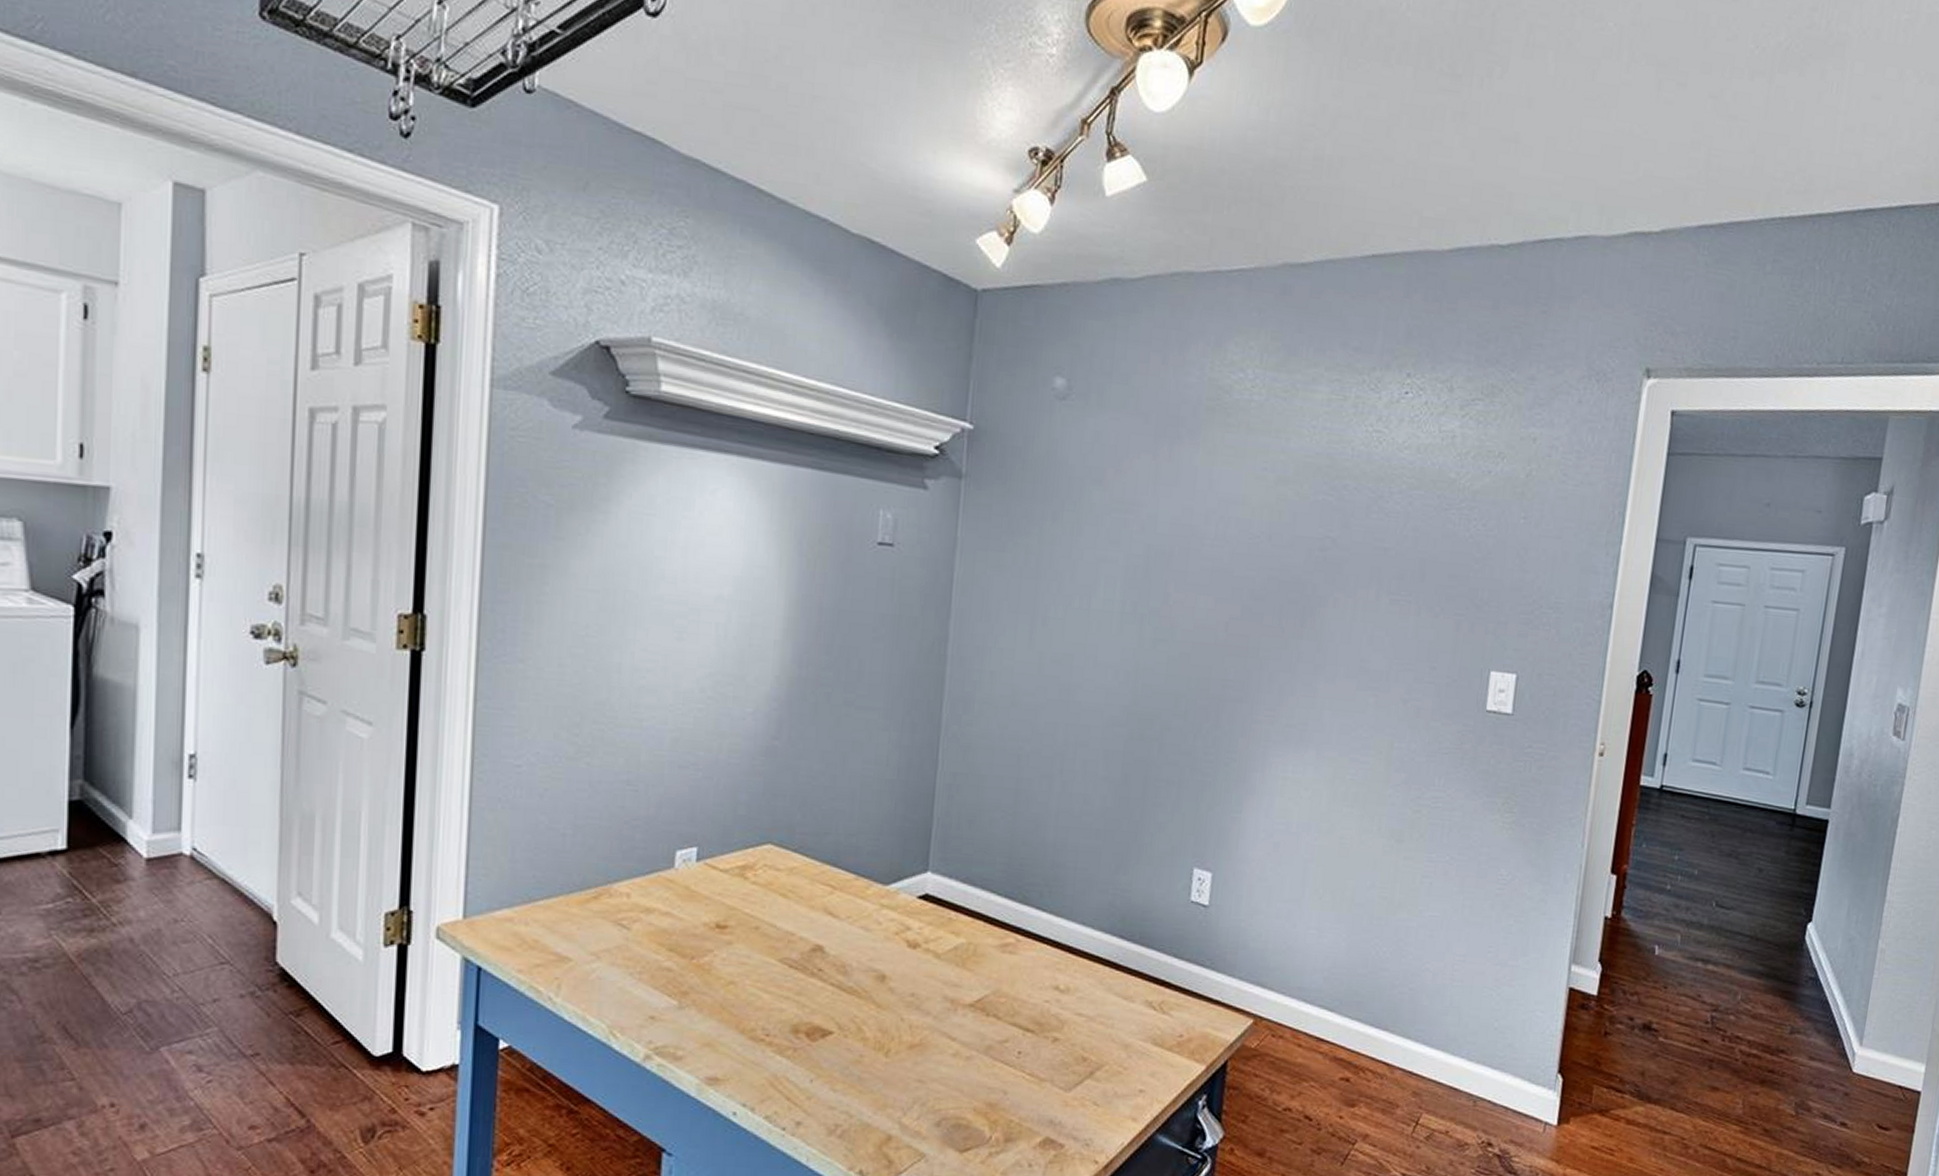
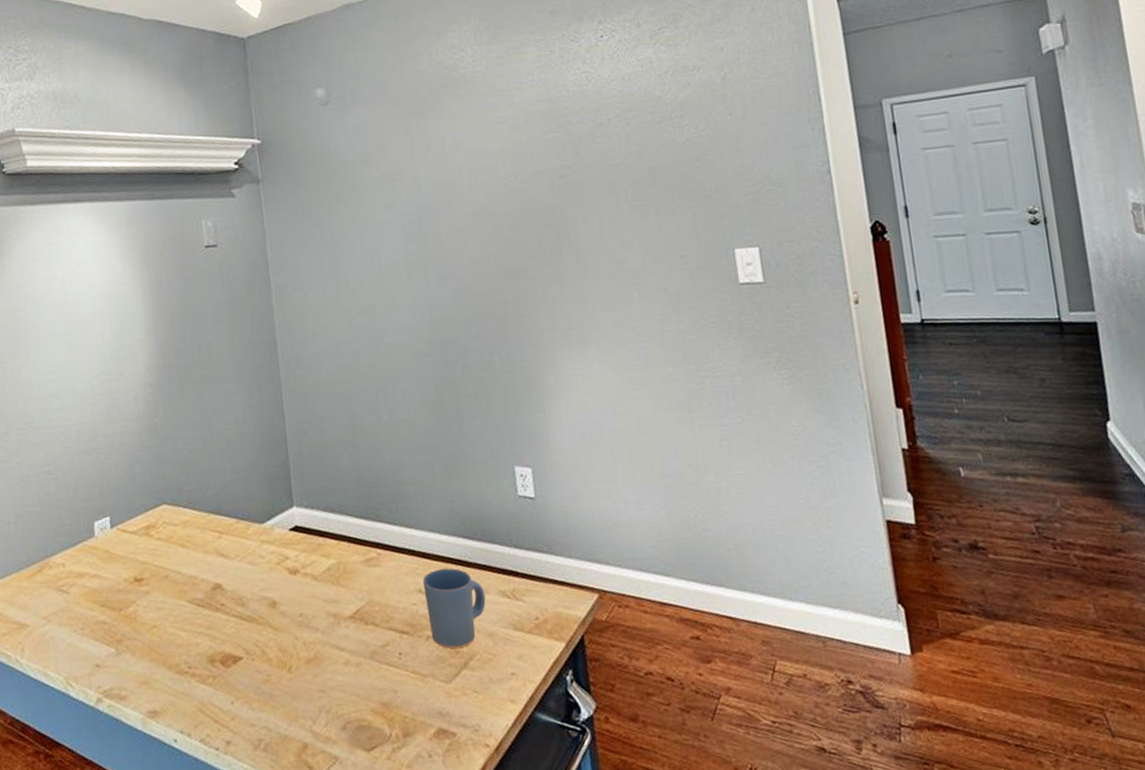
mug: none [1059,967,1130,1056] -> present [422,568,486,649]

